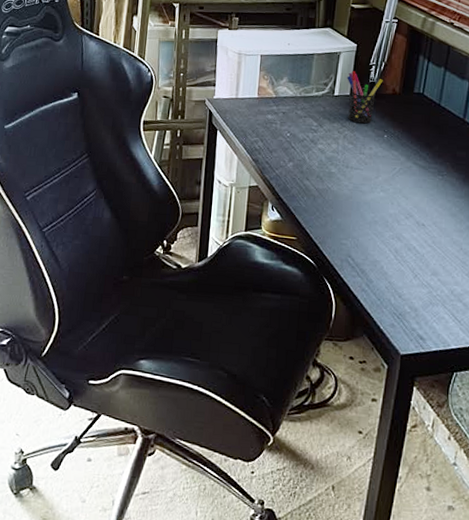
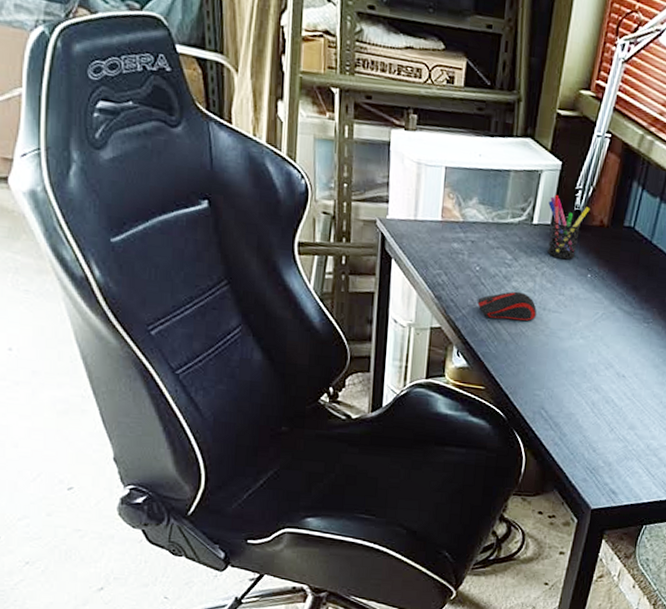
computer mouse: none [289,152,340,178] -> present [477,291,537,322]

